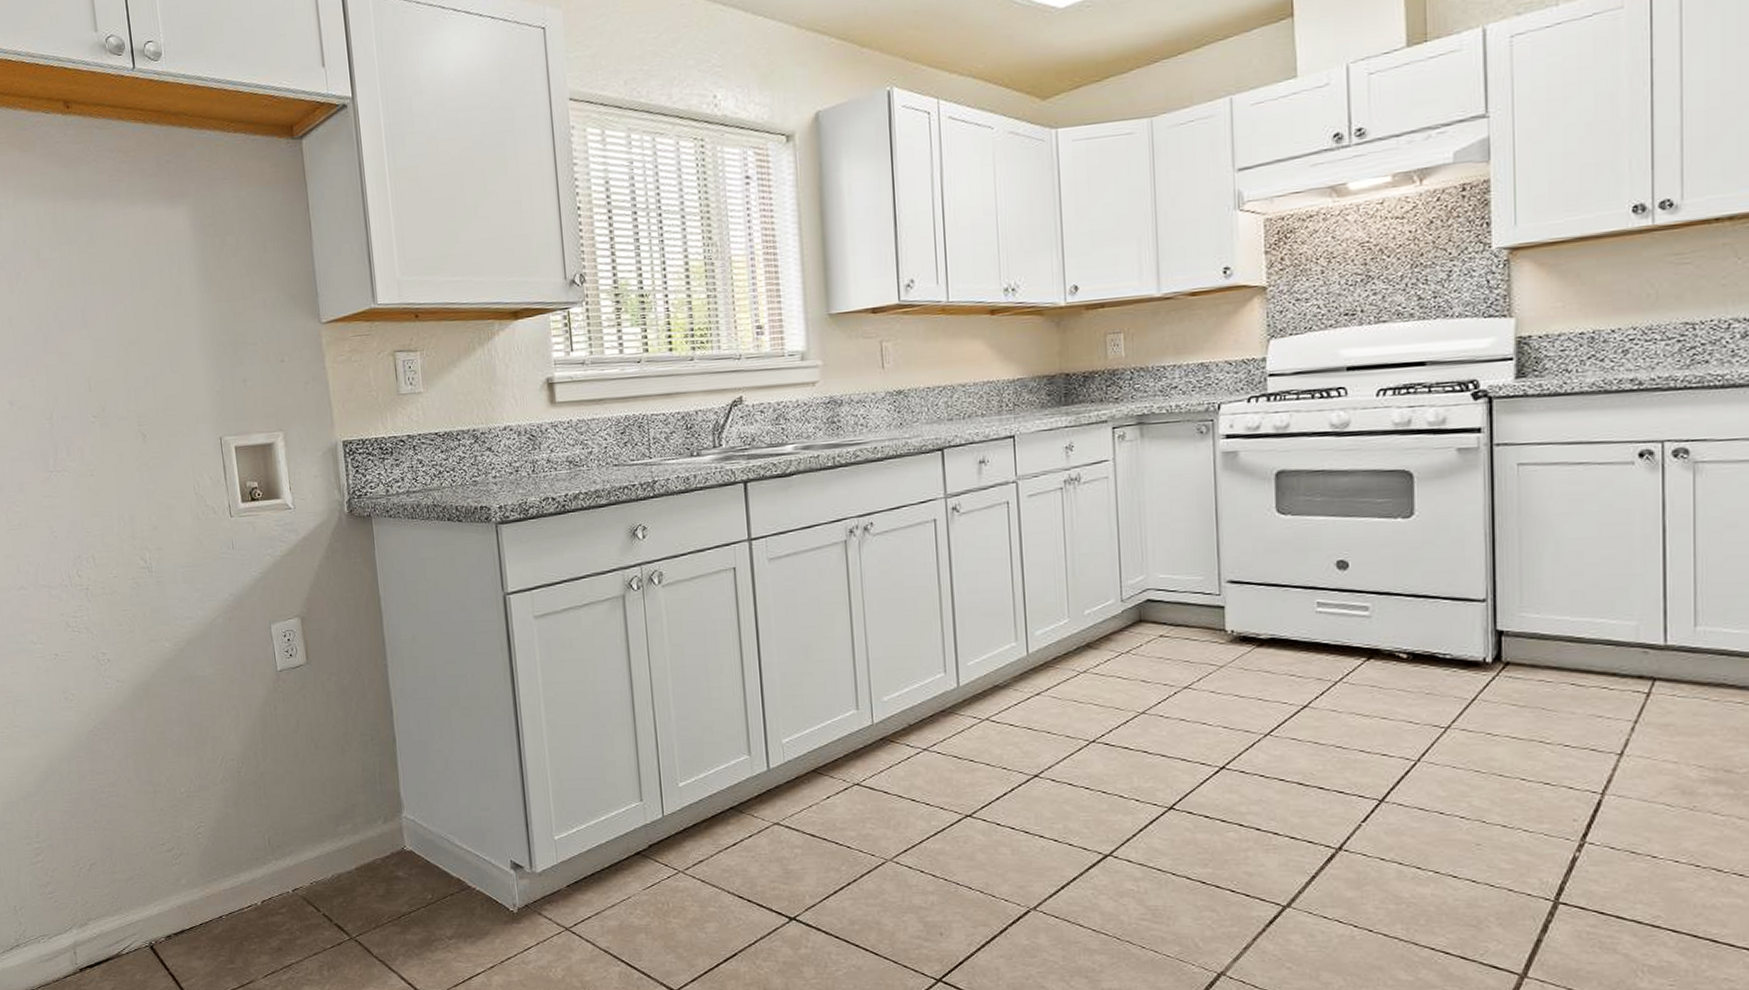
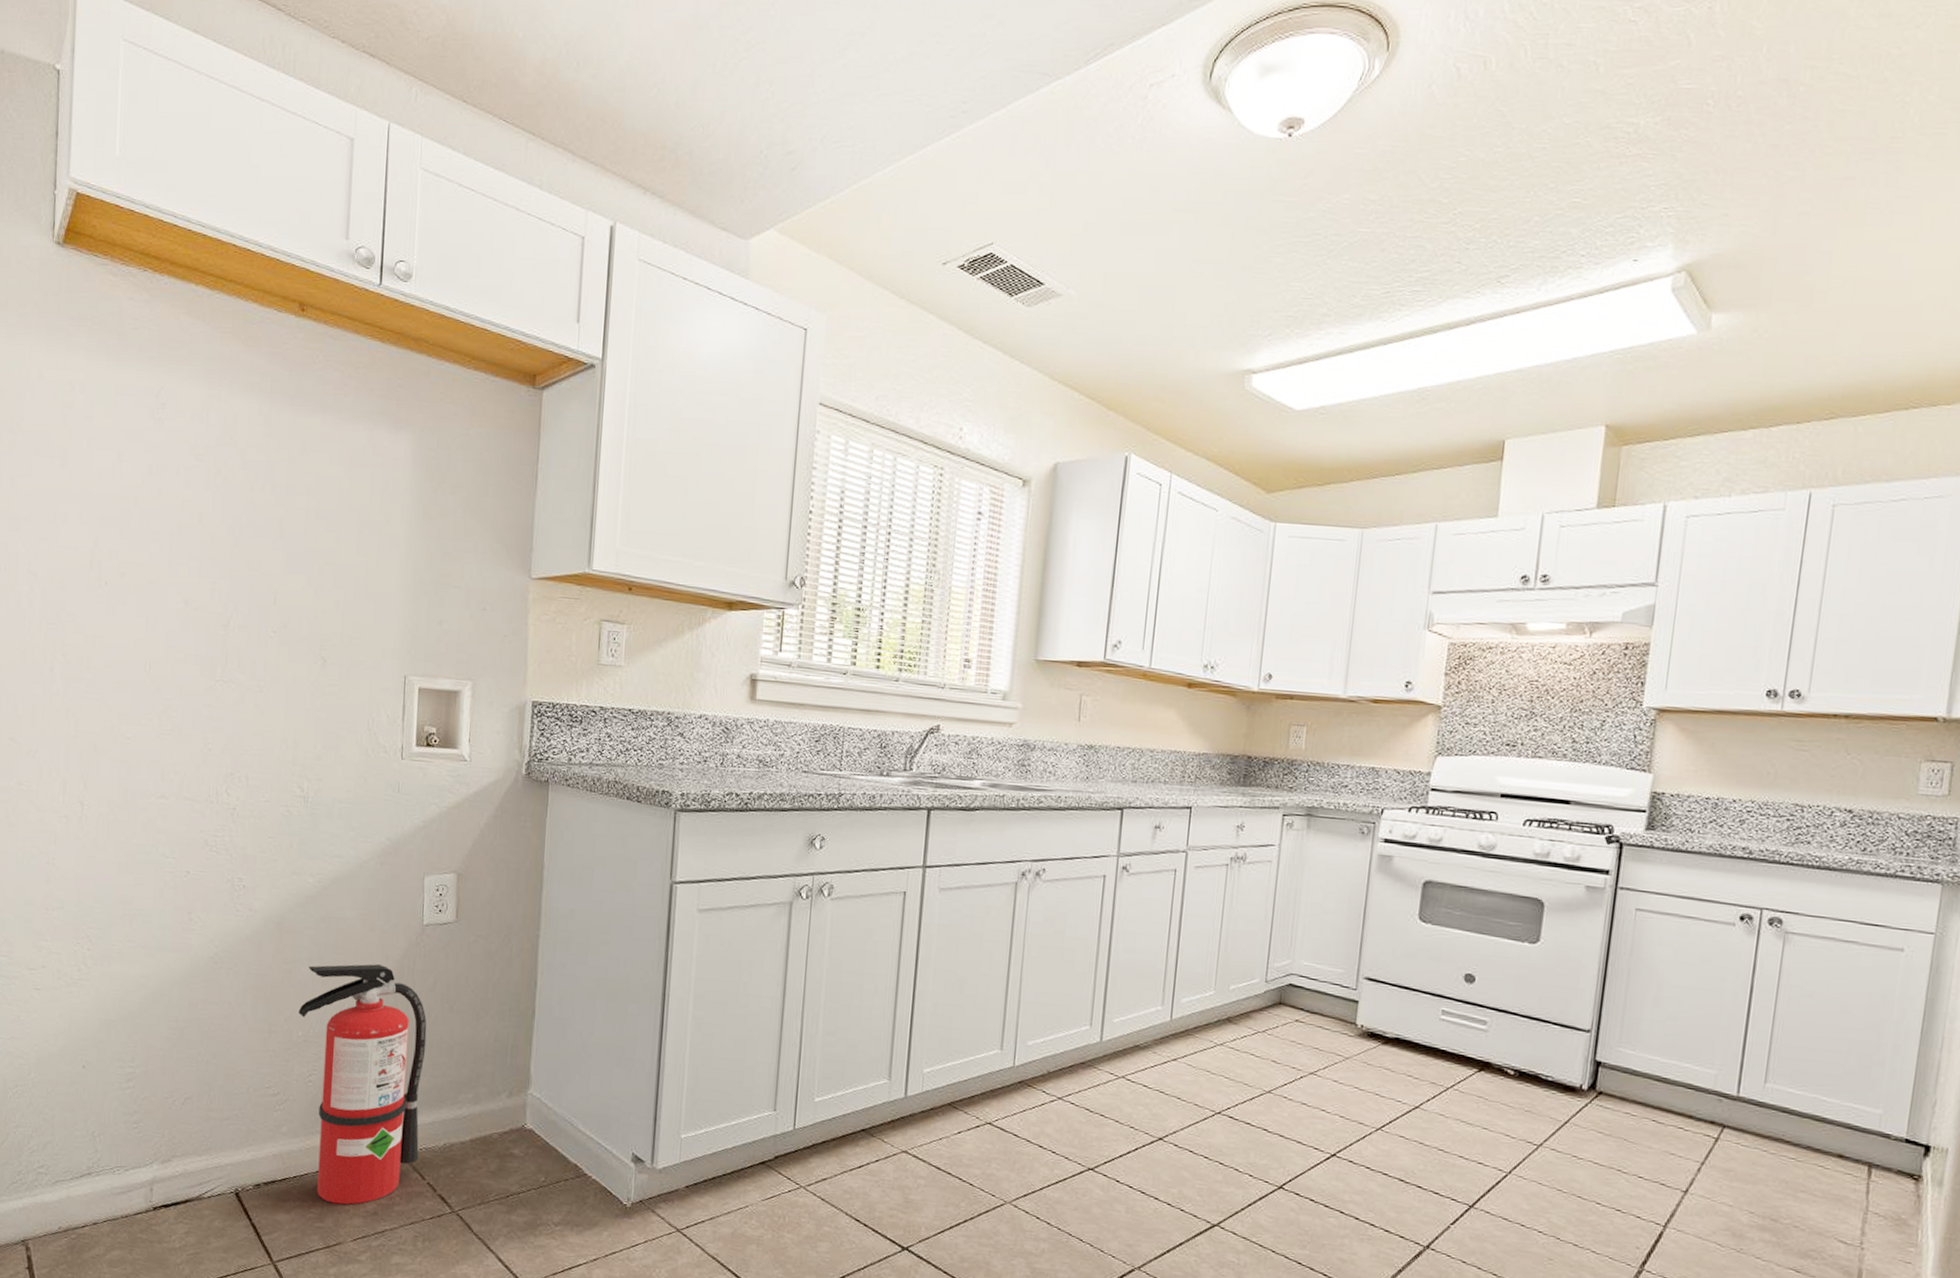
fire extinguisher: none [177,715,311,945] -> present [298,964,427,1205]

